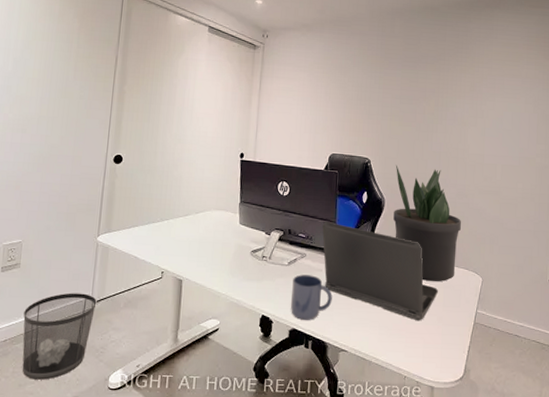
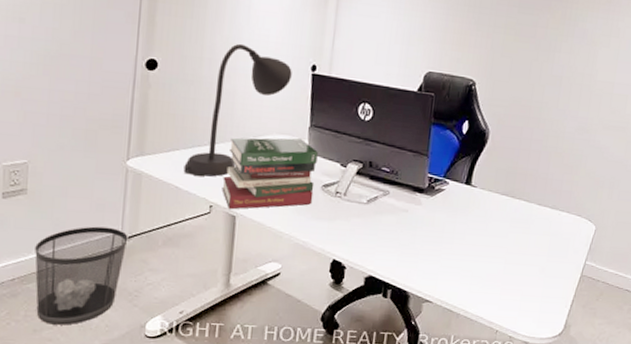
desk lamp: none [141,139,225,247] -> present [183,43,292,177]
books: none [171,213,247,275] -> present [222,138,318,210]
mug: present [290,274,332,320] -> none [367,215,419,267]
laptop computer: present [322,221,438,321] -> none [410,153,543,272]
planter: present [393,165,462,282] -> none [498,90,579,229]

